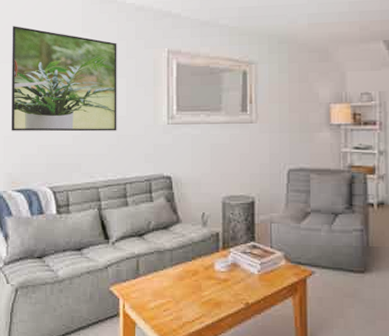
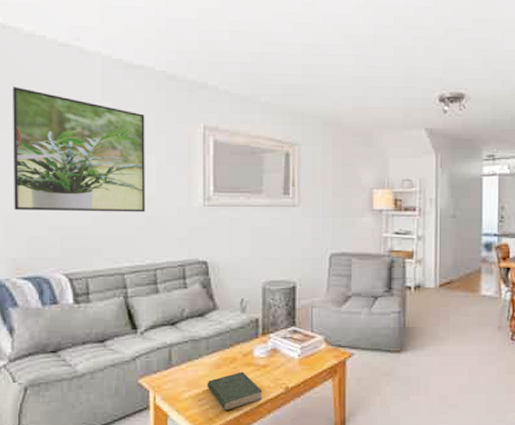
book: none [170,284,224,324] -> present [206,371,263,412]

